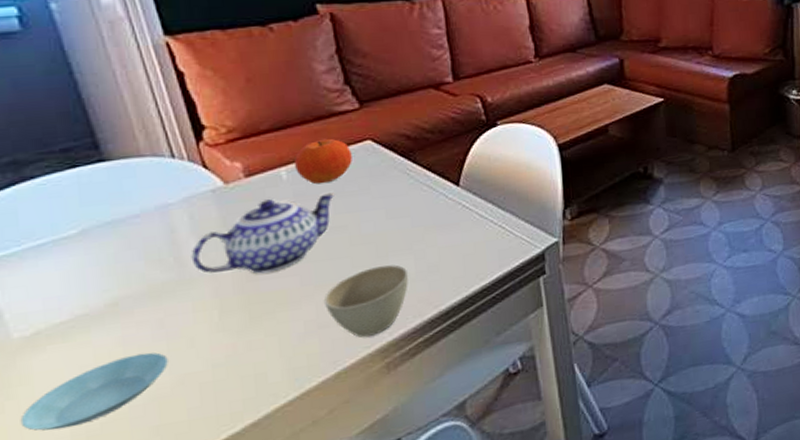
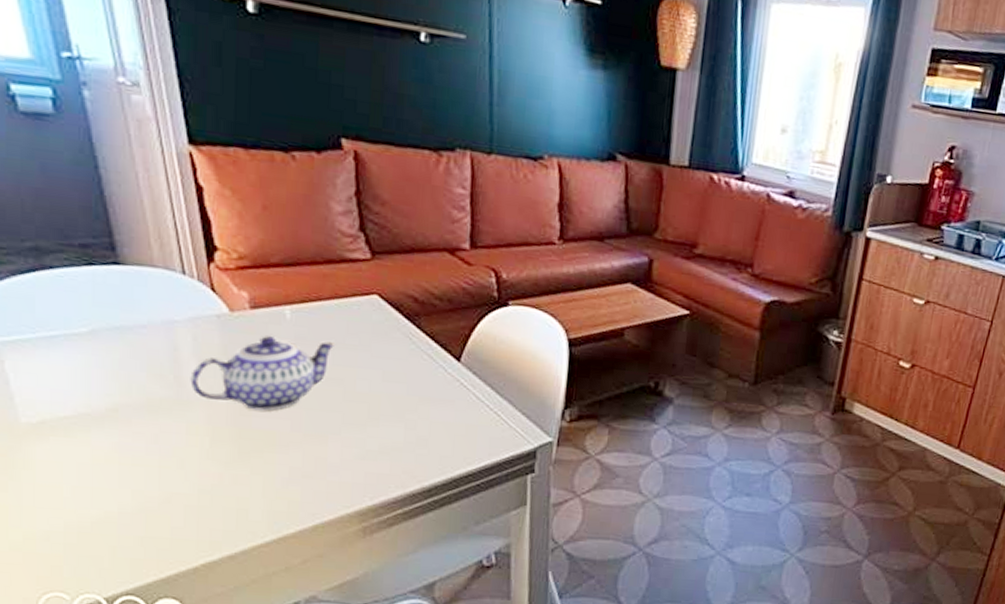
saucer: present [20,352,168,431] -> none [20,463,158,520]
fruit: present [295,138,352,185] -> none [300,284,357,332]
cup: present [323,265,409,338] -> none [310,427,397,497]

